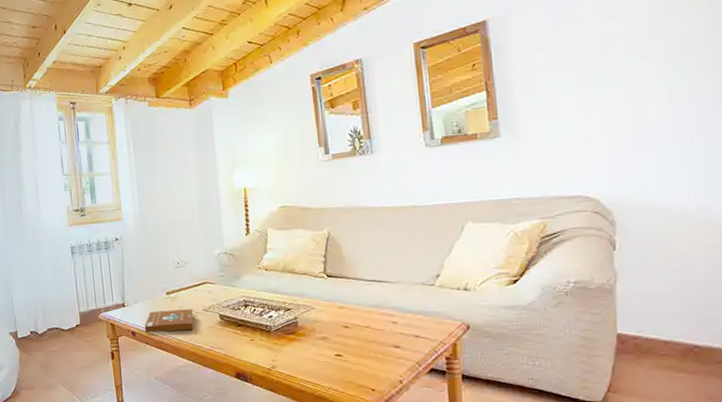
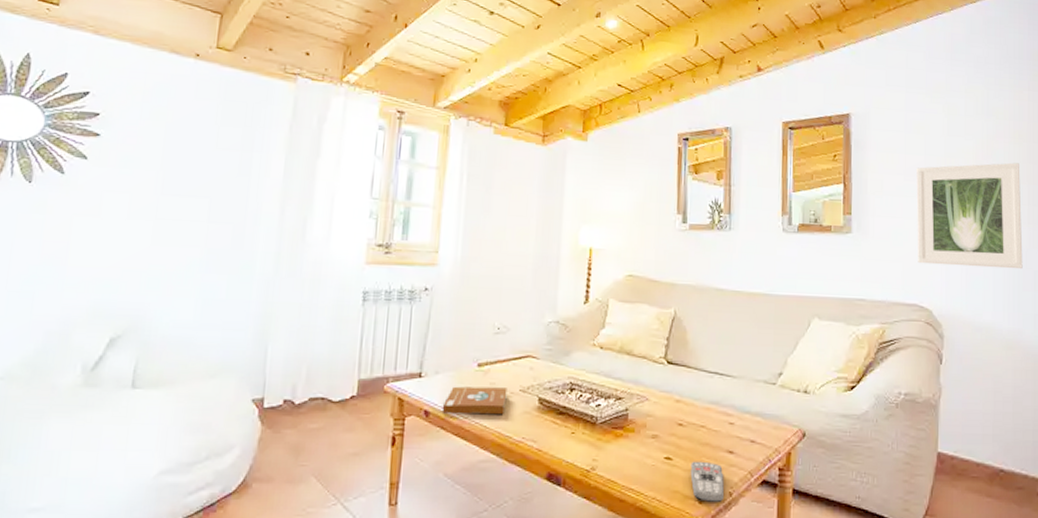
remote control: none [360,356,396,390] -> present [690,461,725,503]
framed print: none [569,32,710,156] -> present [916,162,1023,270]

